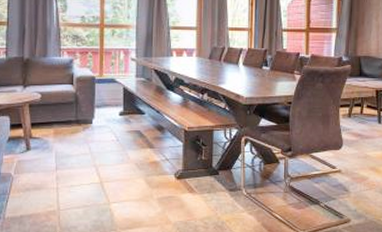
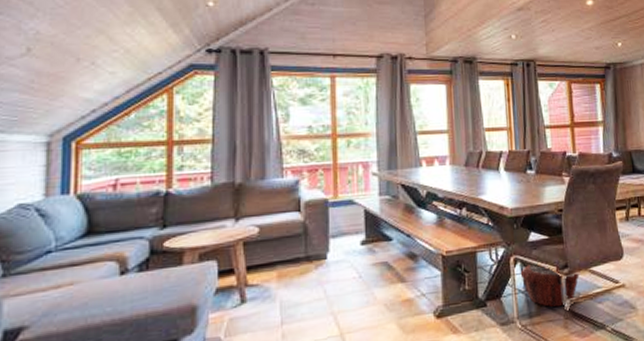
woven basket: none [249,144,301,182] -> present [520,263,579,307]

